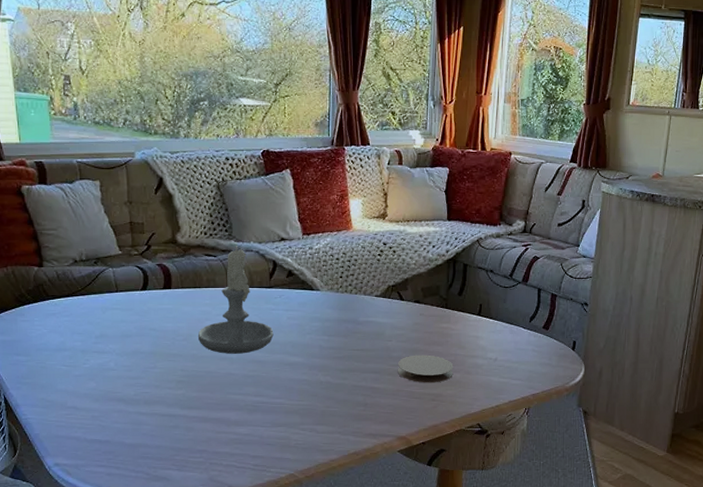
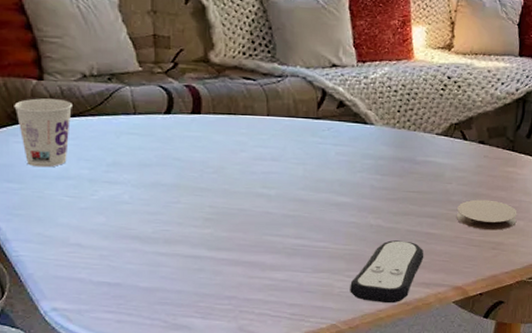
cup: none [20,282,66,342] -> present [14,98,72,168]
candle: present [197,246,274,354] -> none [230,69,320,191]
remote control: none [305,395,370,454] -> present [350,240,424,304]

